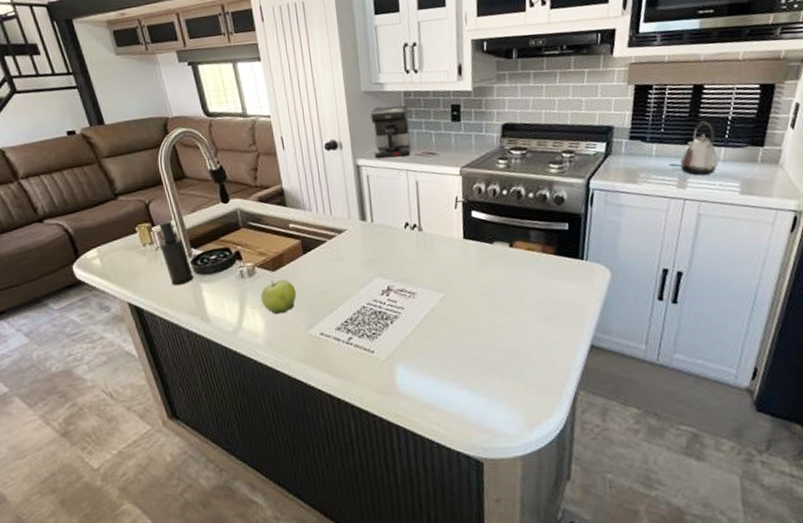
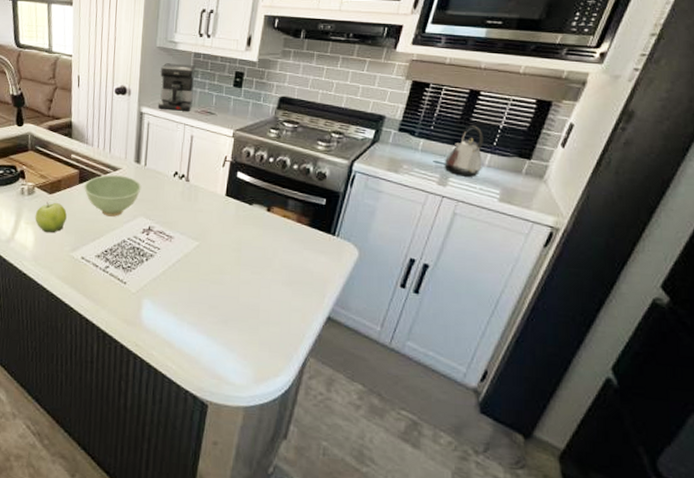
bowl: none [309,237,373,284] -> present [84,175,142,217]

